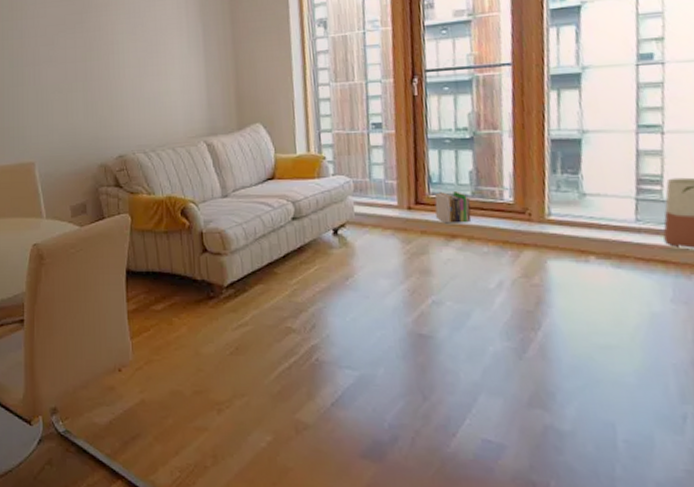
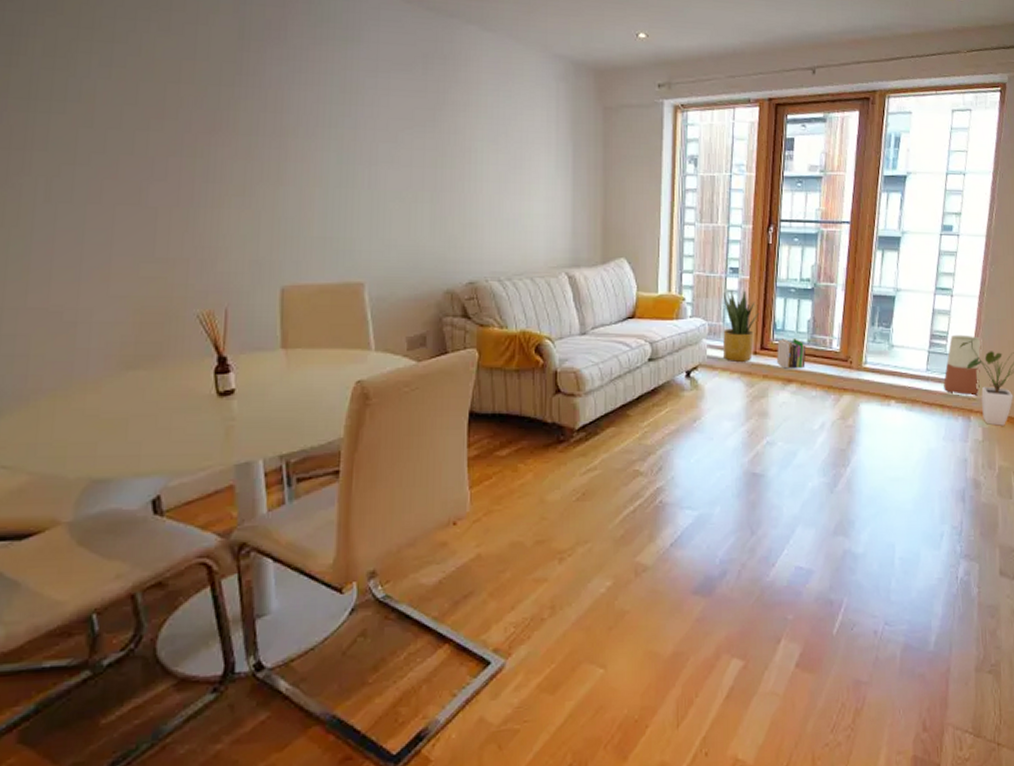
planter: none [366,143,411,218] -> present [723,289,760,361]

